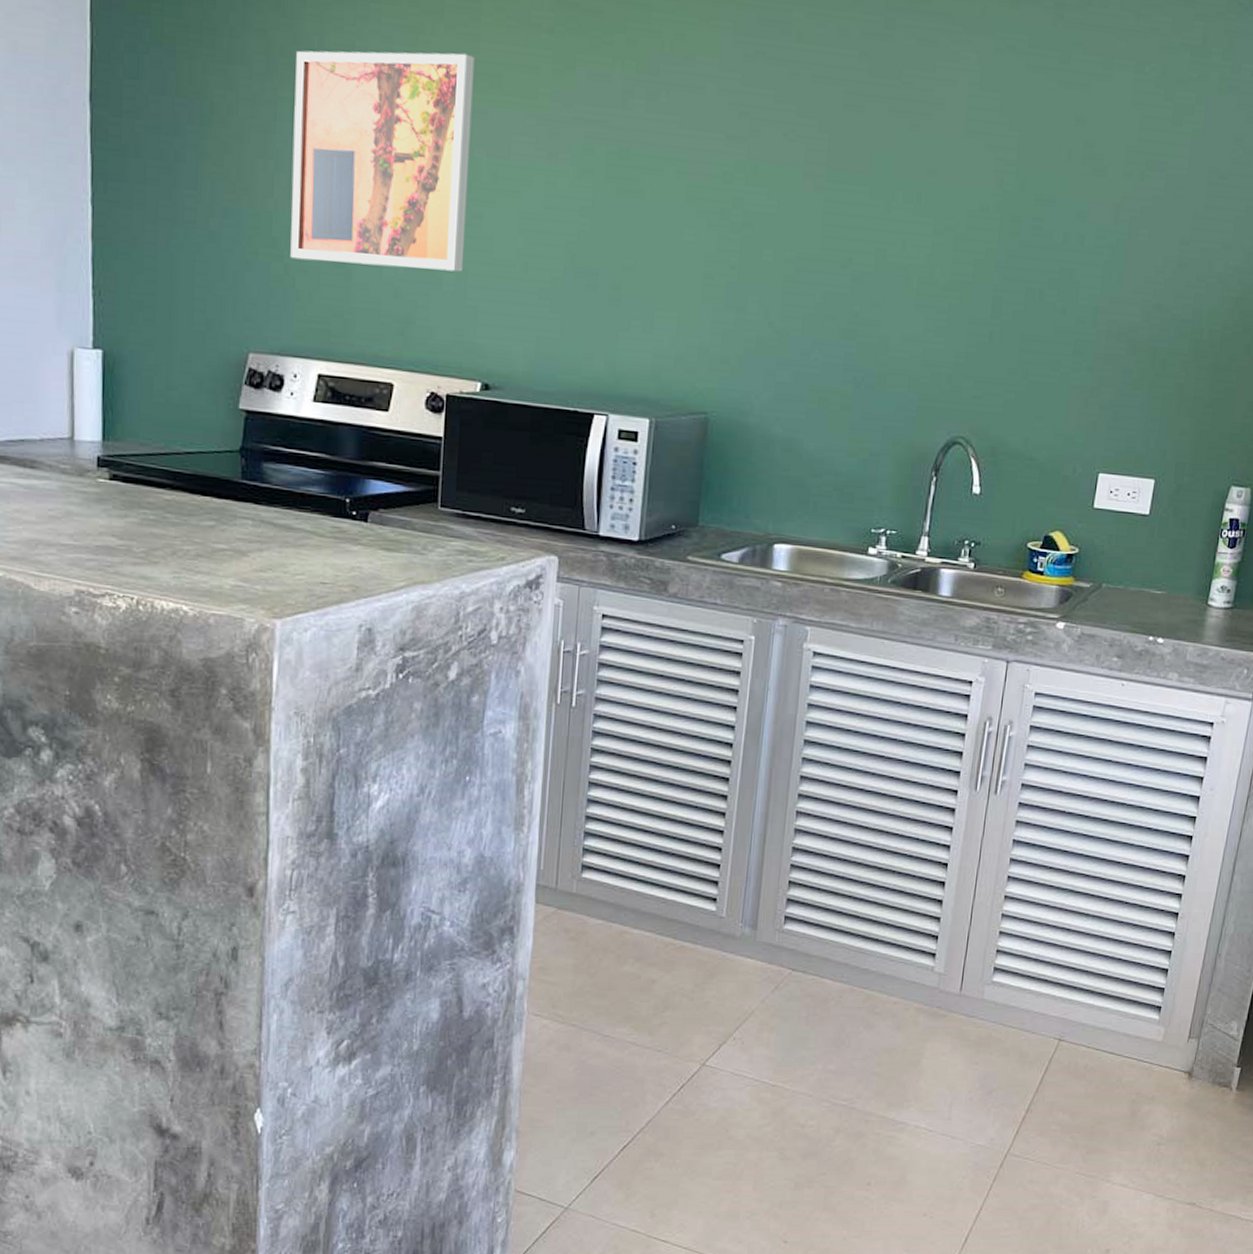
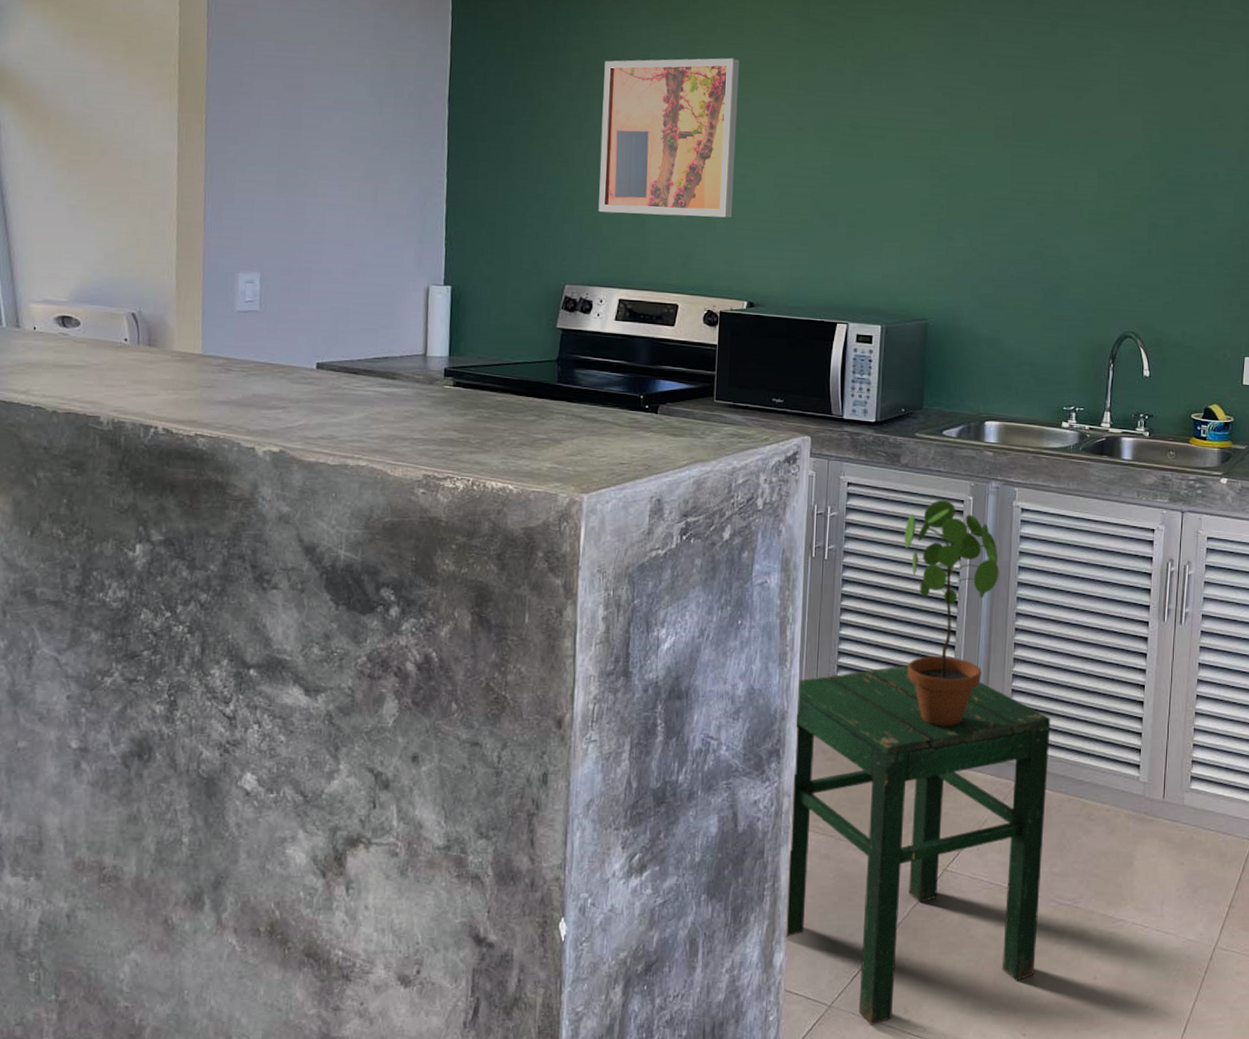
stool: none [517,833,835,1229] -> present [786,664,1051,1025]
potted plant: none [667,638,783,905] -> present [904,500,1000,726]

